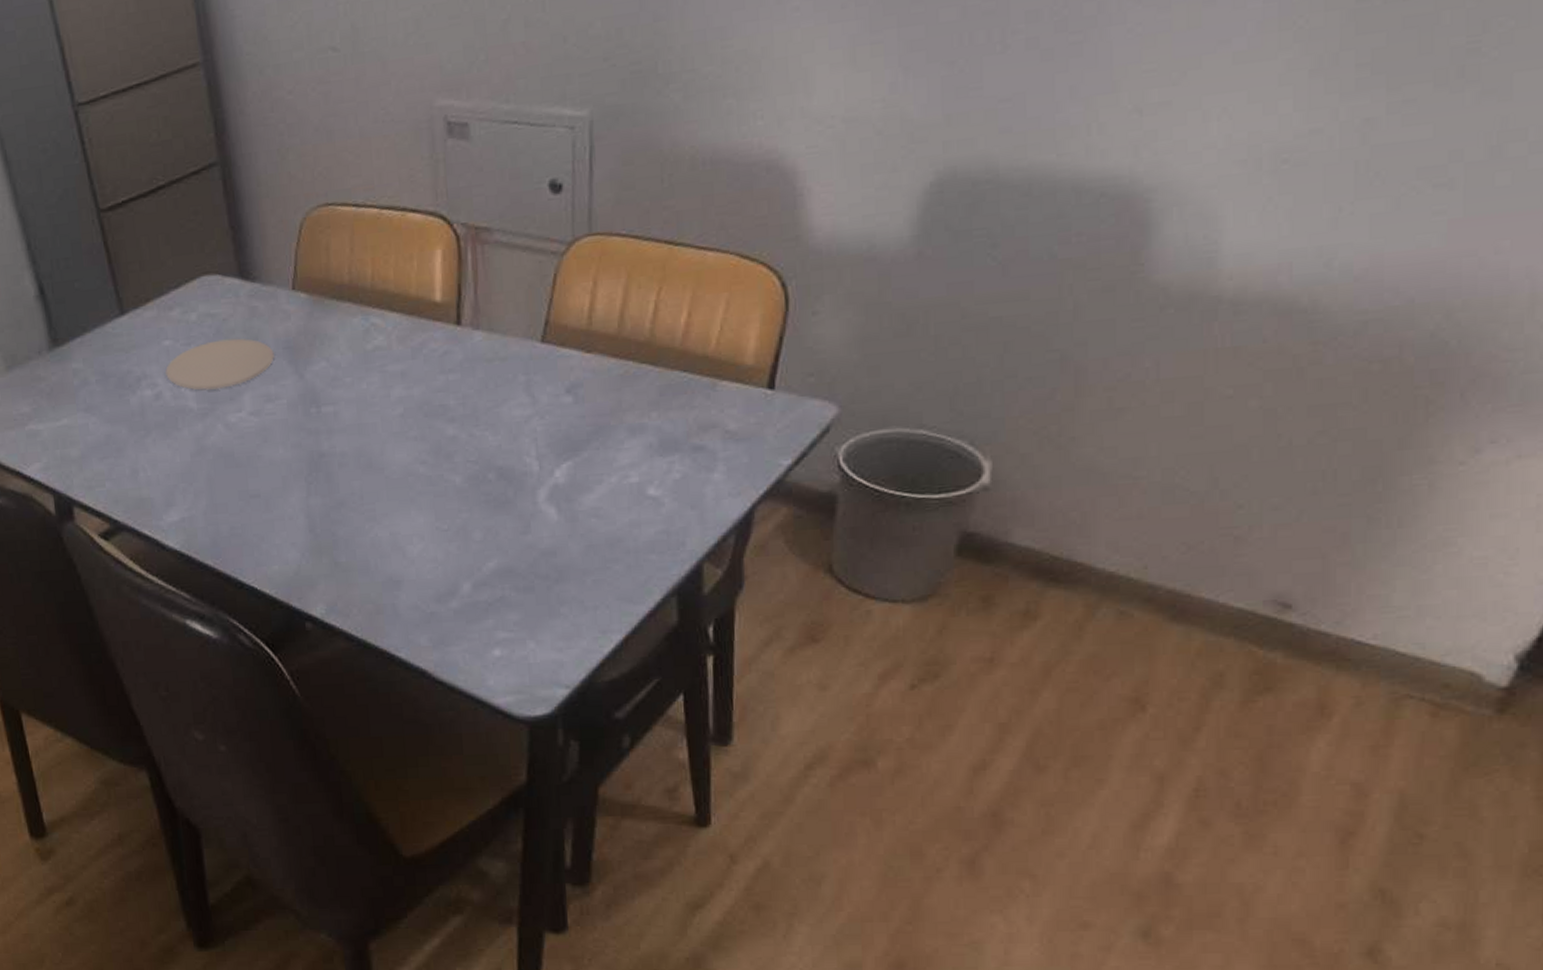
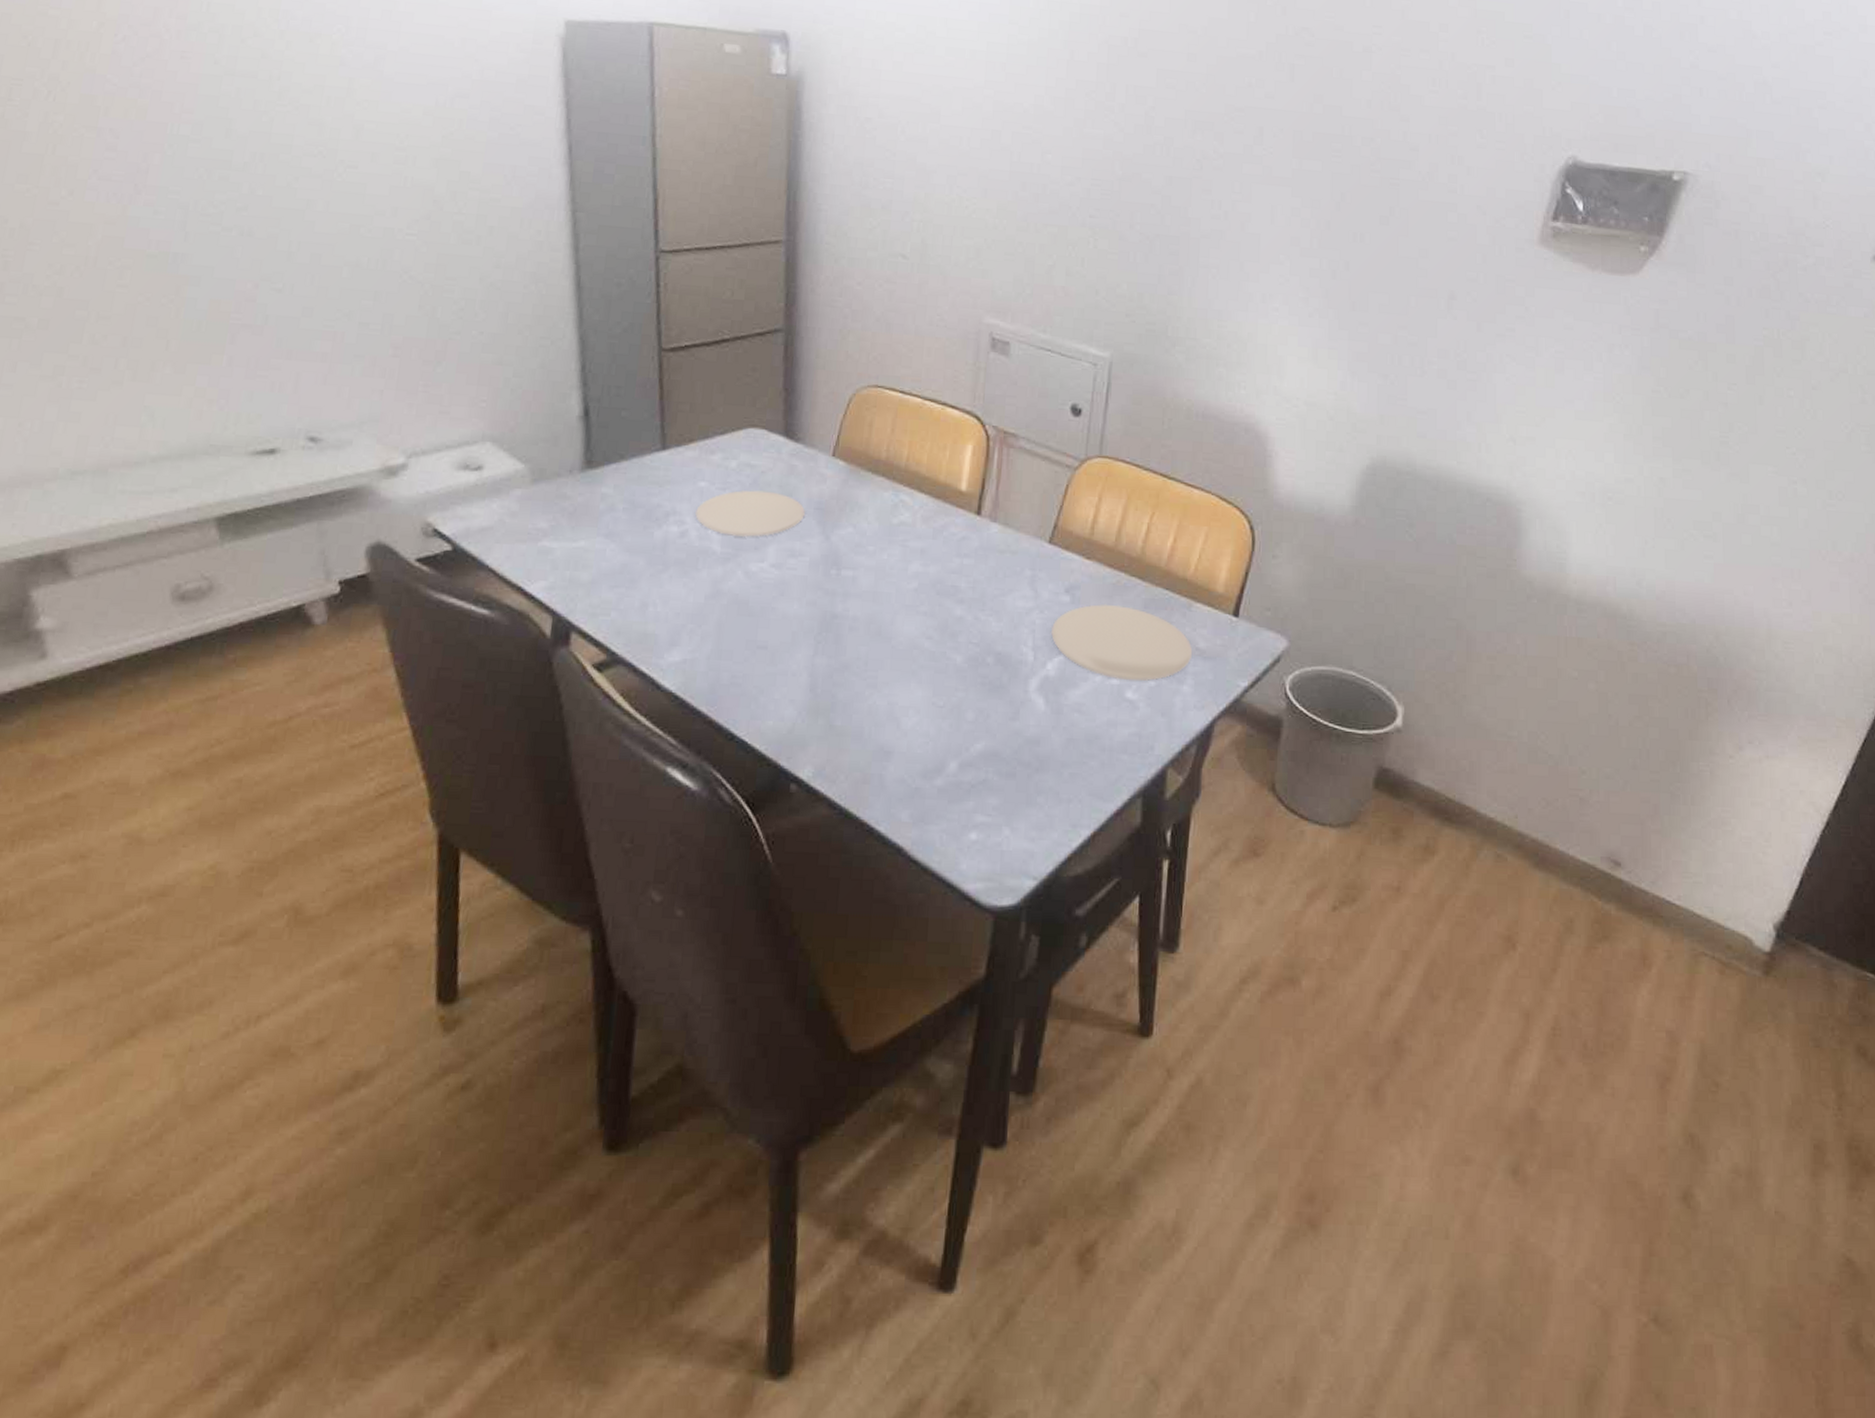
plate: none [555,397,722,477] -> present [1051,603,1193,682]

